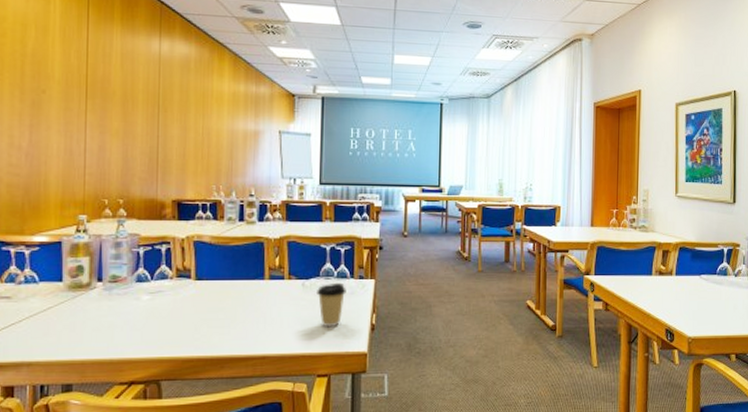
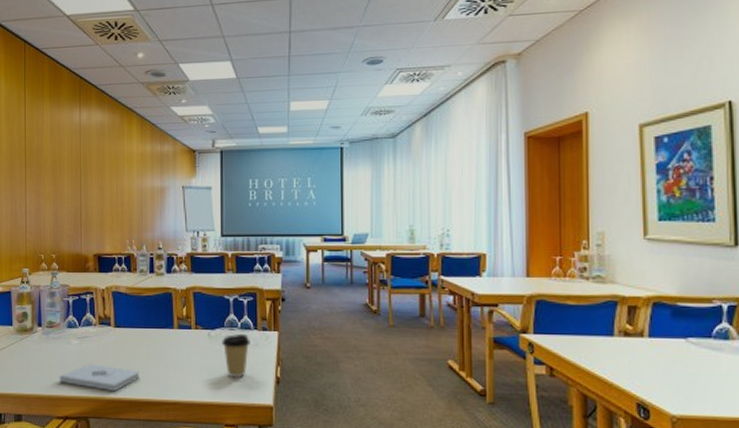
notepad: none [123,321,223,350] -> present [59,363,139,392]

